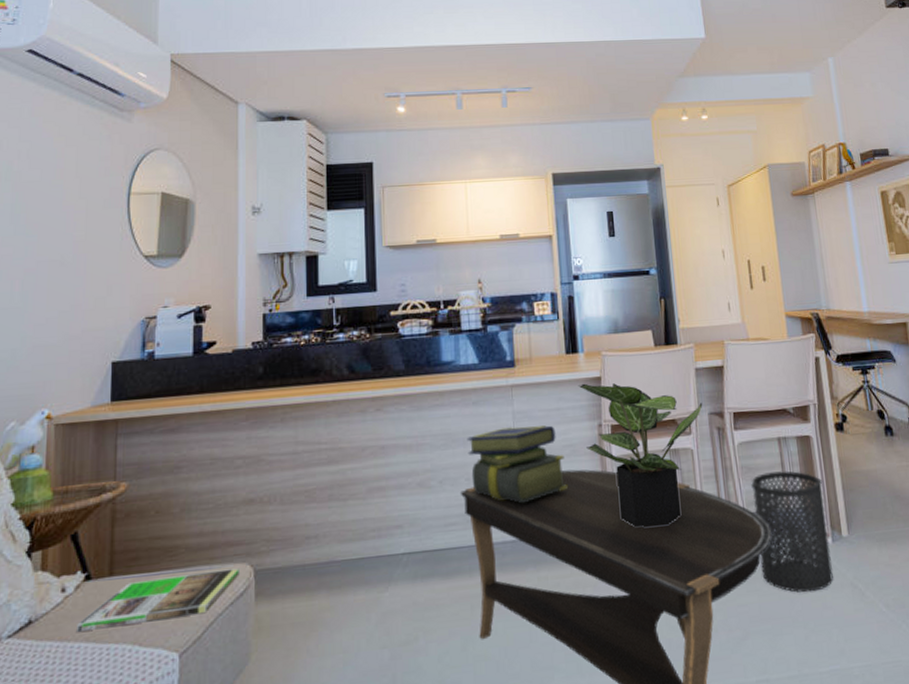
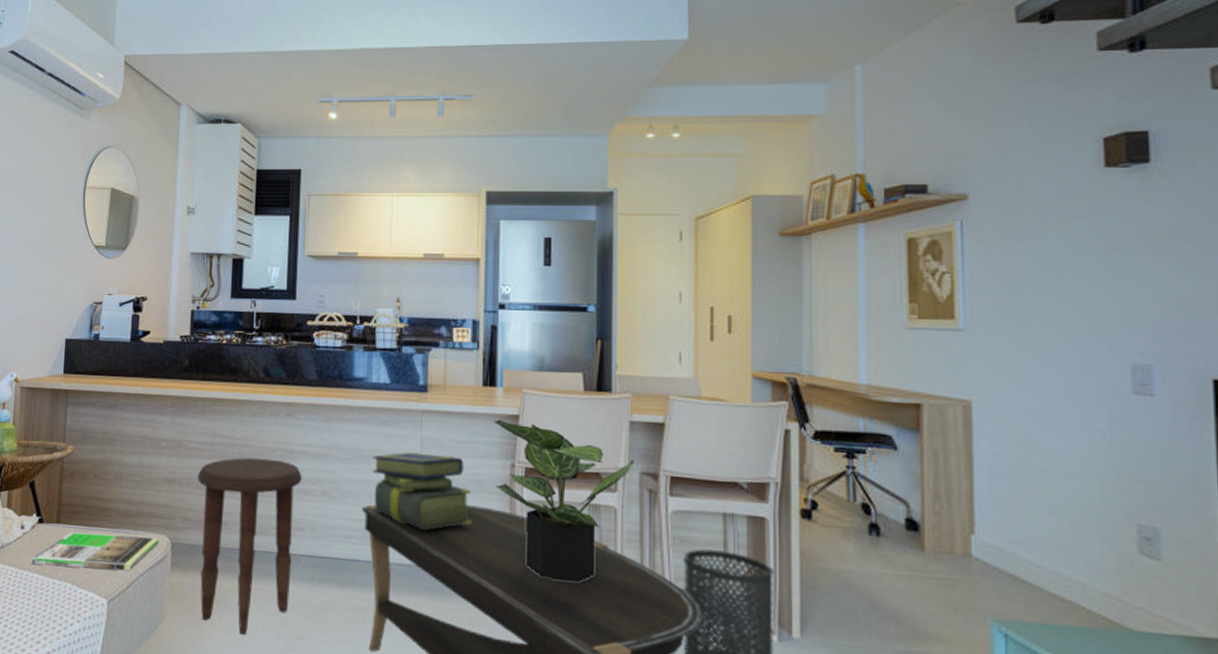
side table: none [281,458,397,655] -> present [198,457,302,635]

